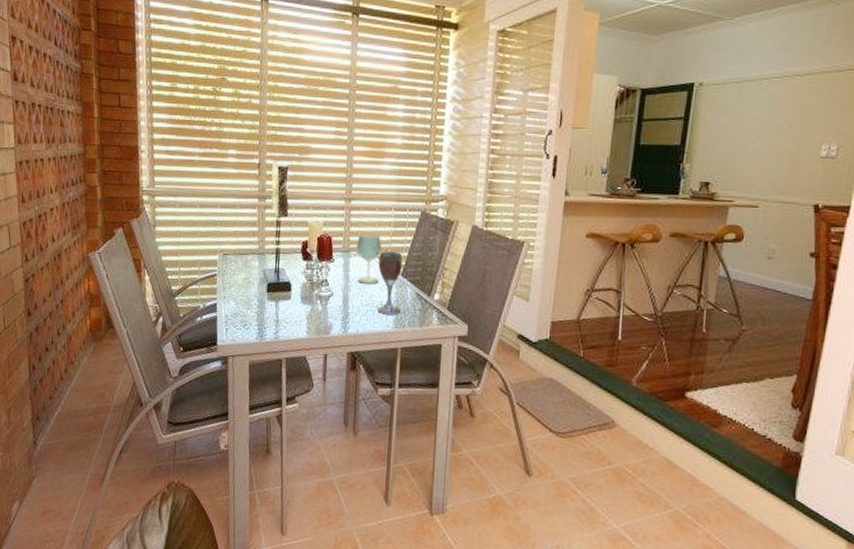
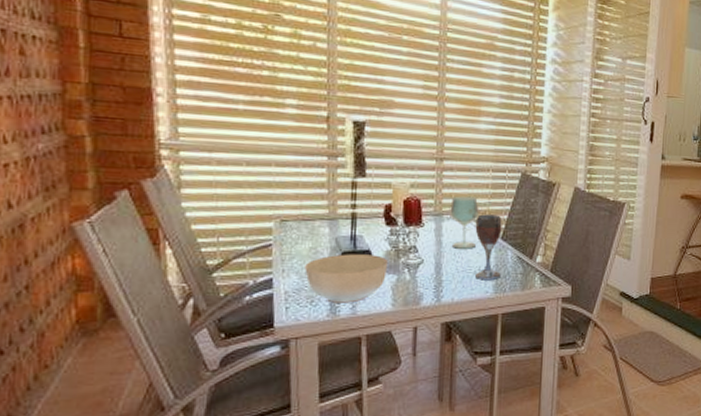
bowl: none [240,284,305,329] -> present [305,254,389,303]

